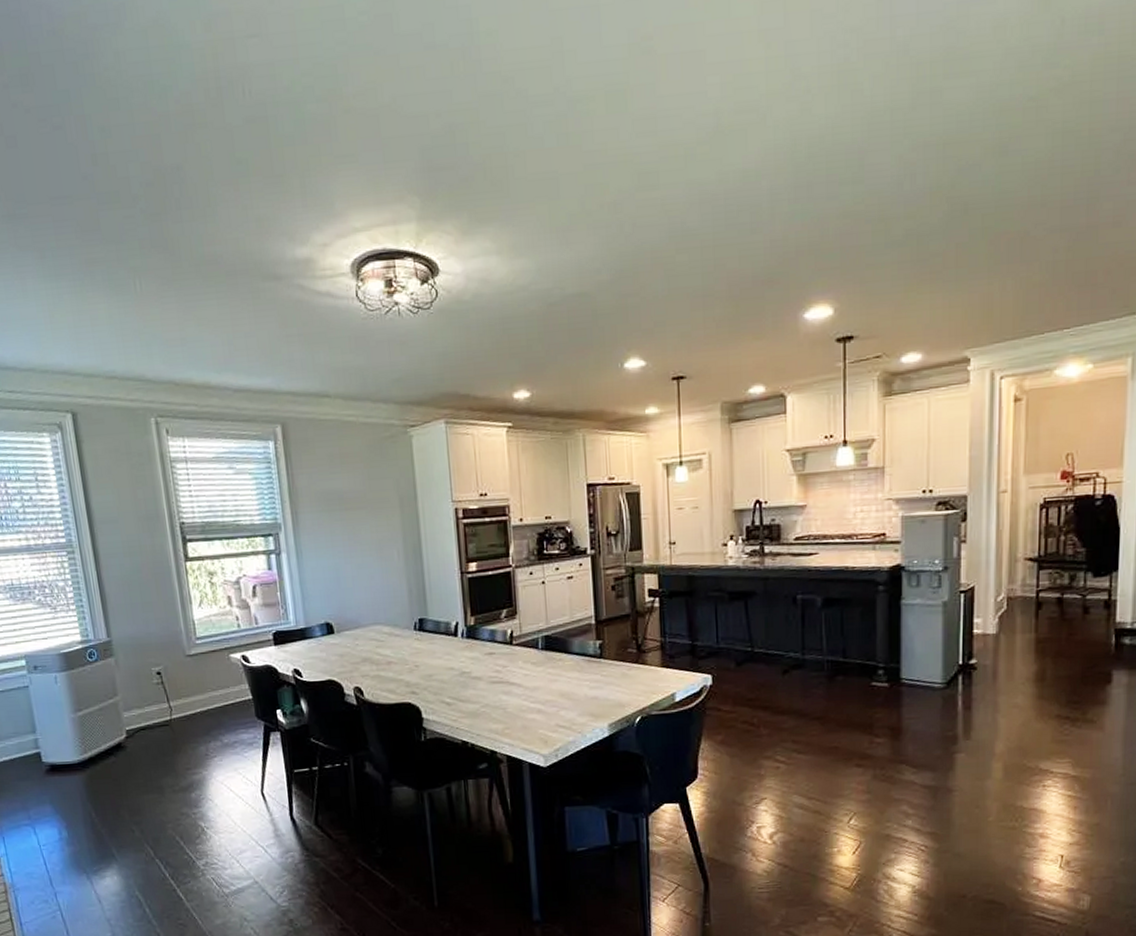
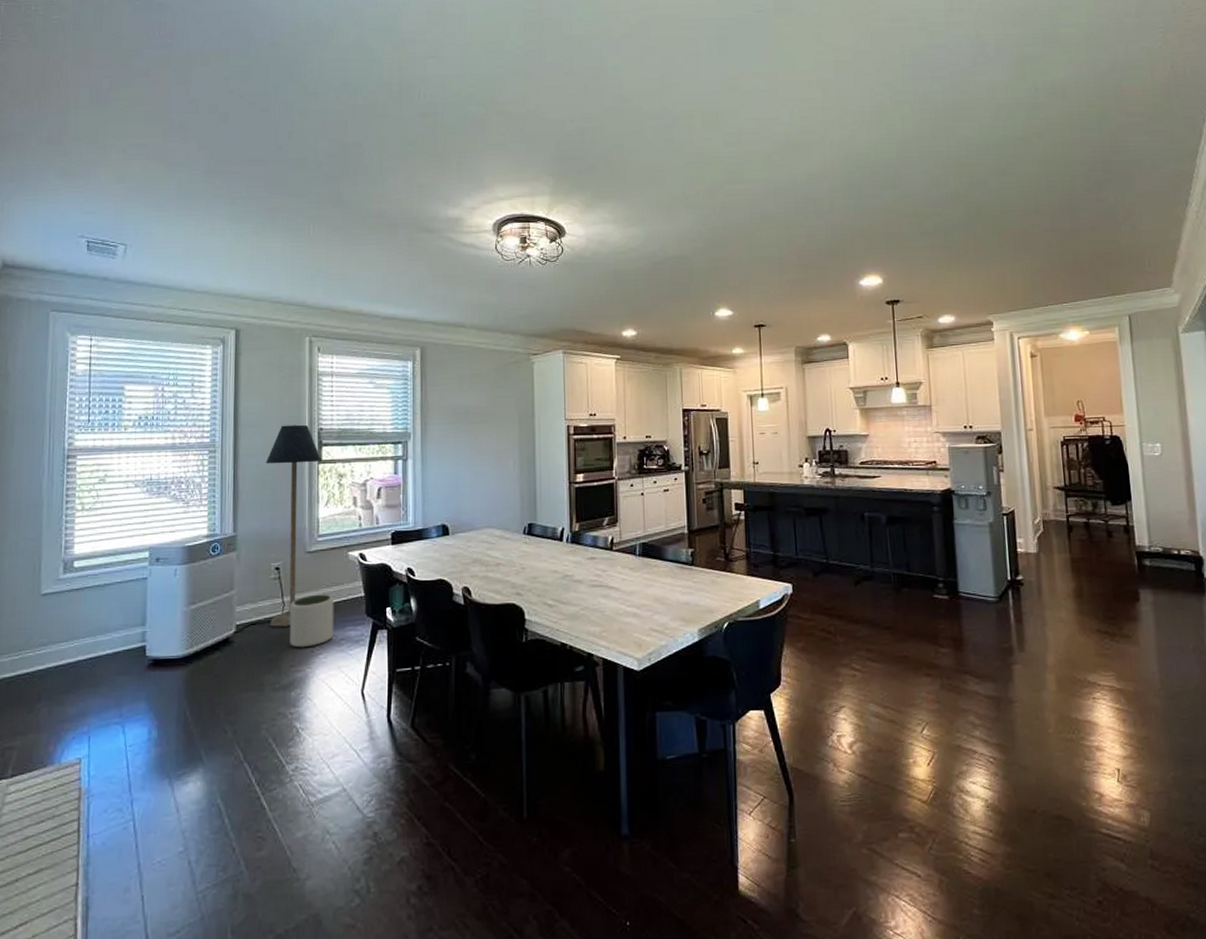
floor lamp: none [128,519,188,732] -> present [265,424,321,627]
plant pot: none [177,697,226,752] -> present [290,594,334,648]

